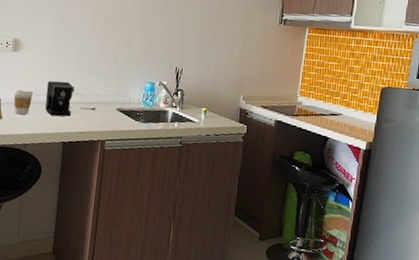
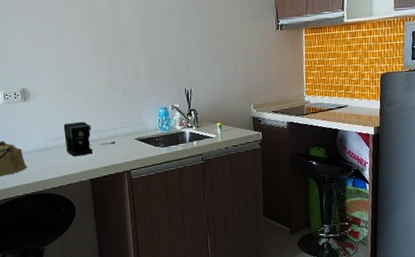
coffee cup: present [13,88,34,115] -> none [32,135,52,162]

